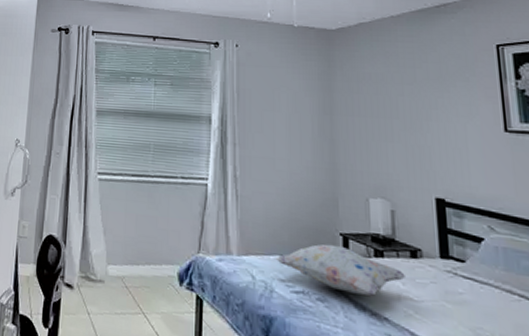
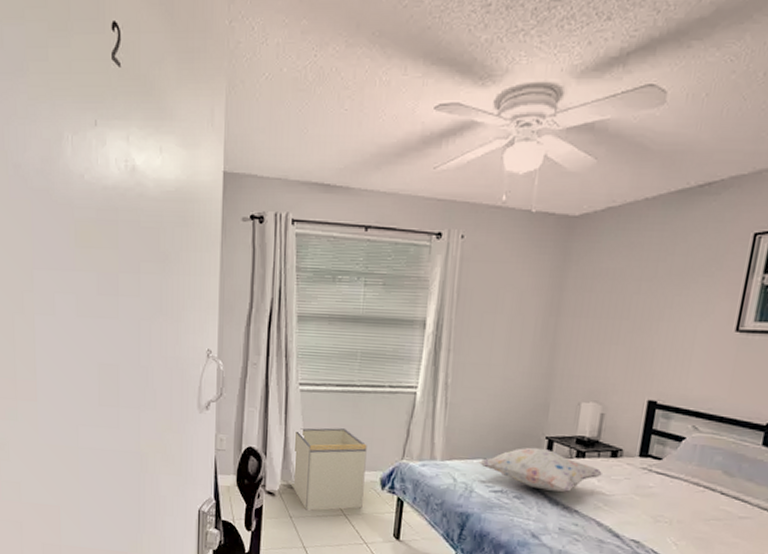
storage bin: none [88,217,163,308] -> present [290,427,367,511]

